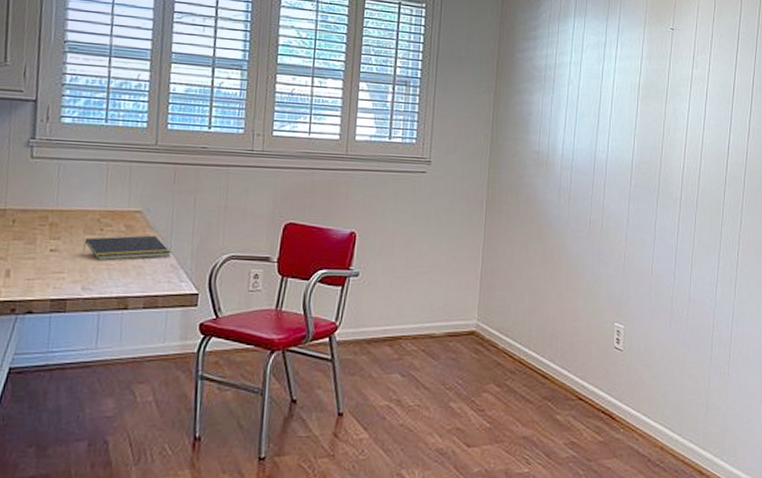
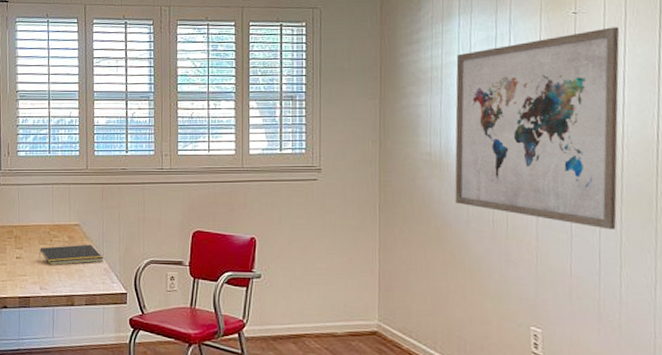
wall art: none [558,46,707,233] -> present [455,27,620,230]

